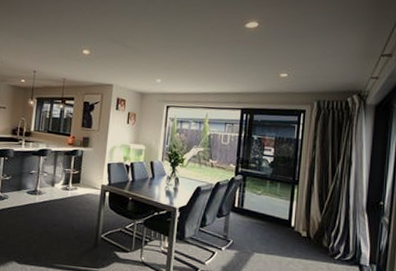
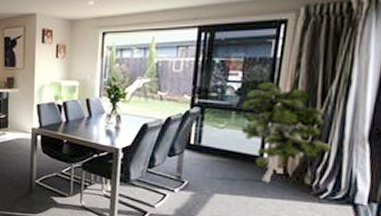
indoor plant: none [274,157,342,244] -> present [241,81,334,183]

